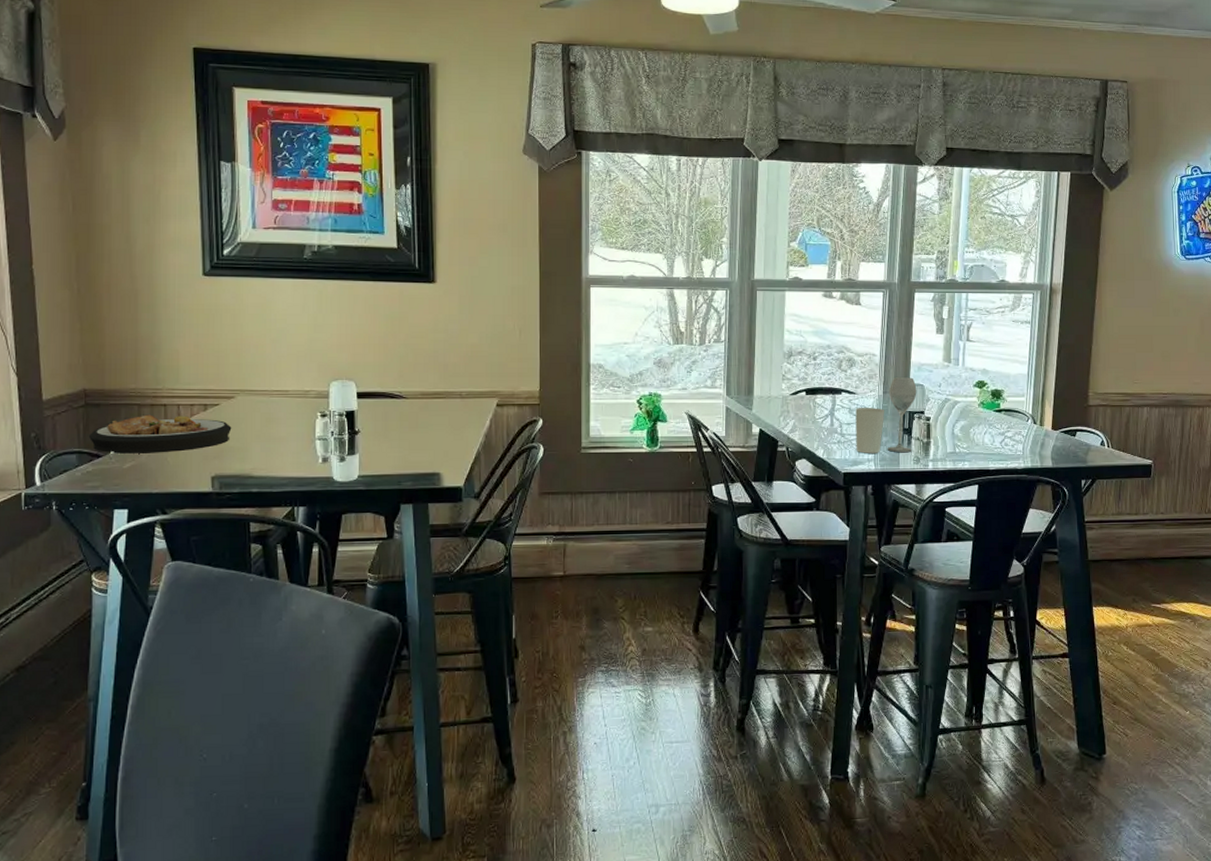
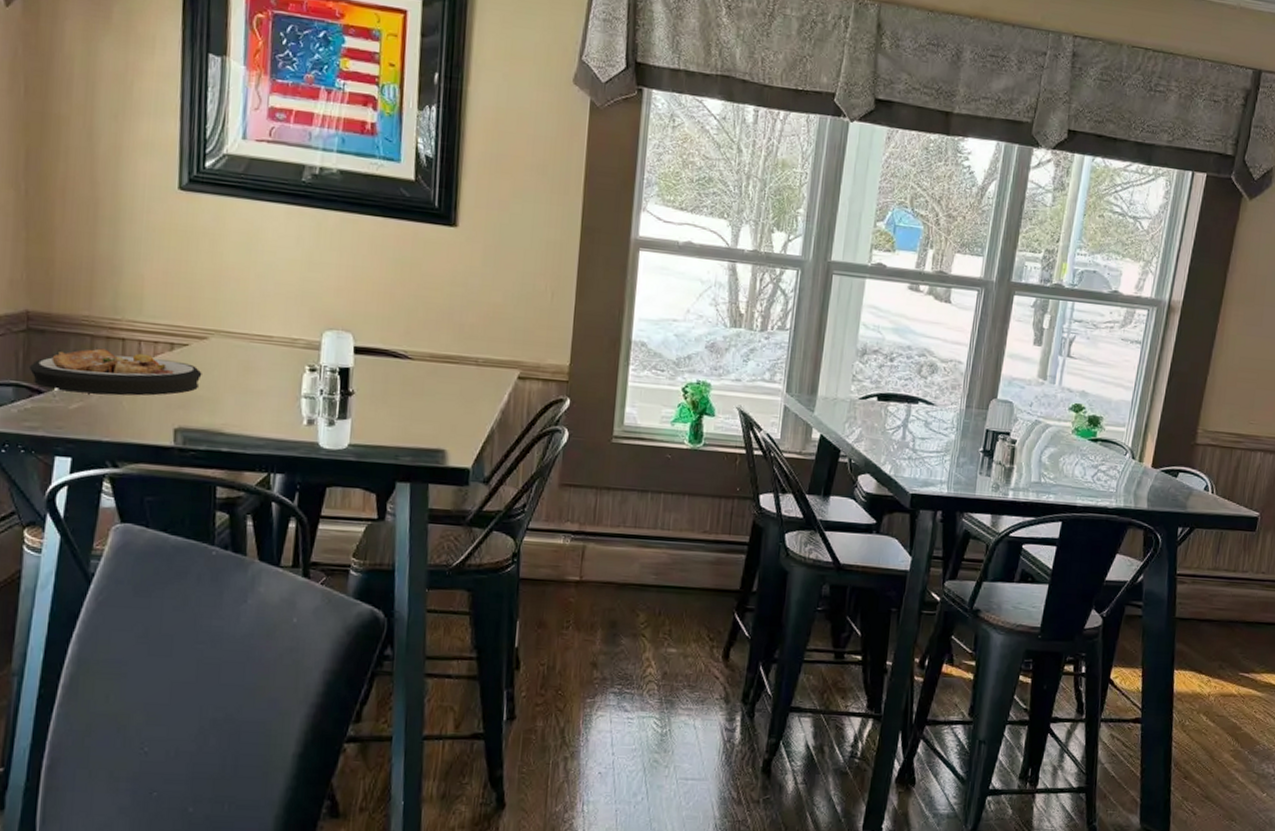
cup: present [855,408,885,453] -> none [928,421,966,475]
wineglass: present [887,376,917,453] -> none [963,389,1005,478]

